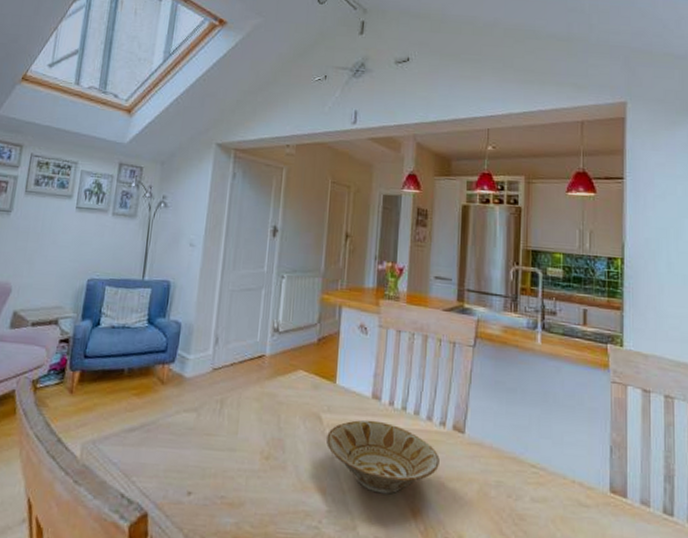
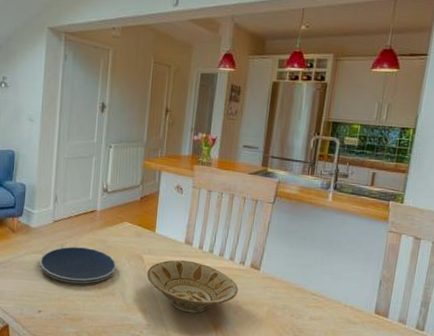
plate: none [193,402,289,454] -> present [40,246,117,284]

